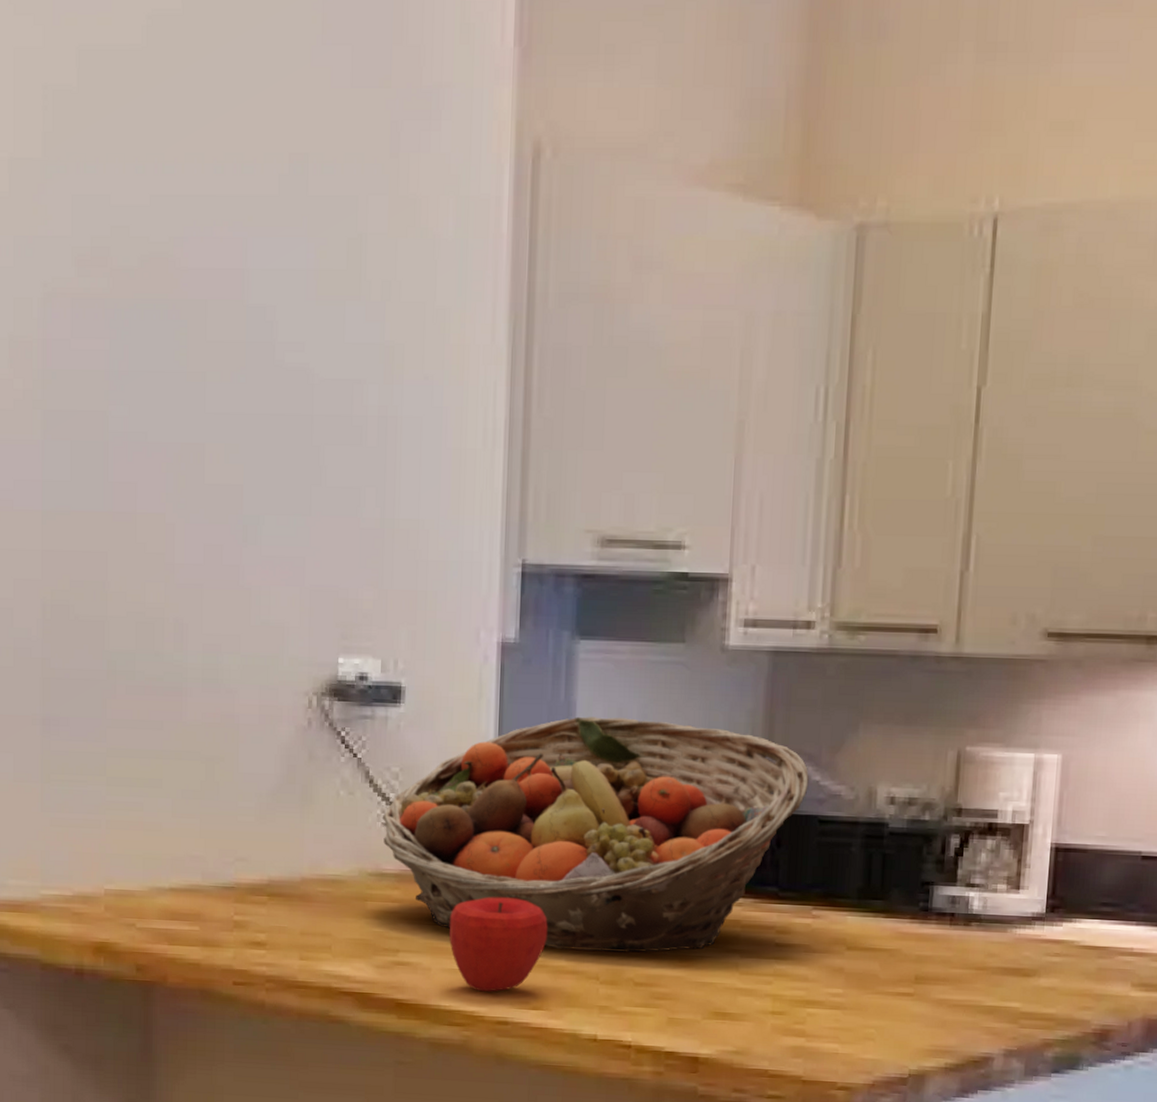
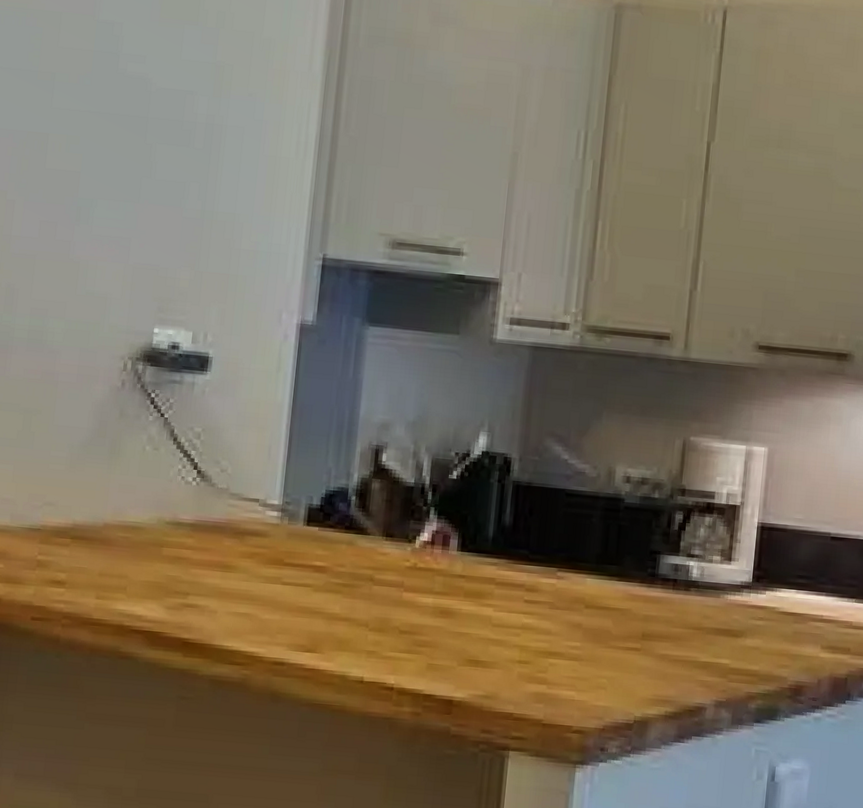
fruit basket: present [382,716,809,953] -> none [182,392,559,604]
apple: present [449,897,548,992] -> none [236,548,326,635]

